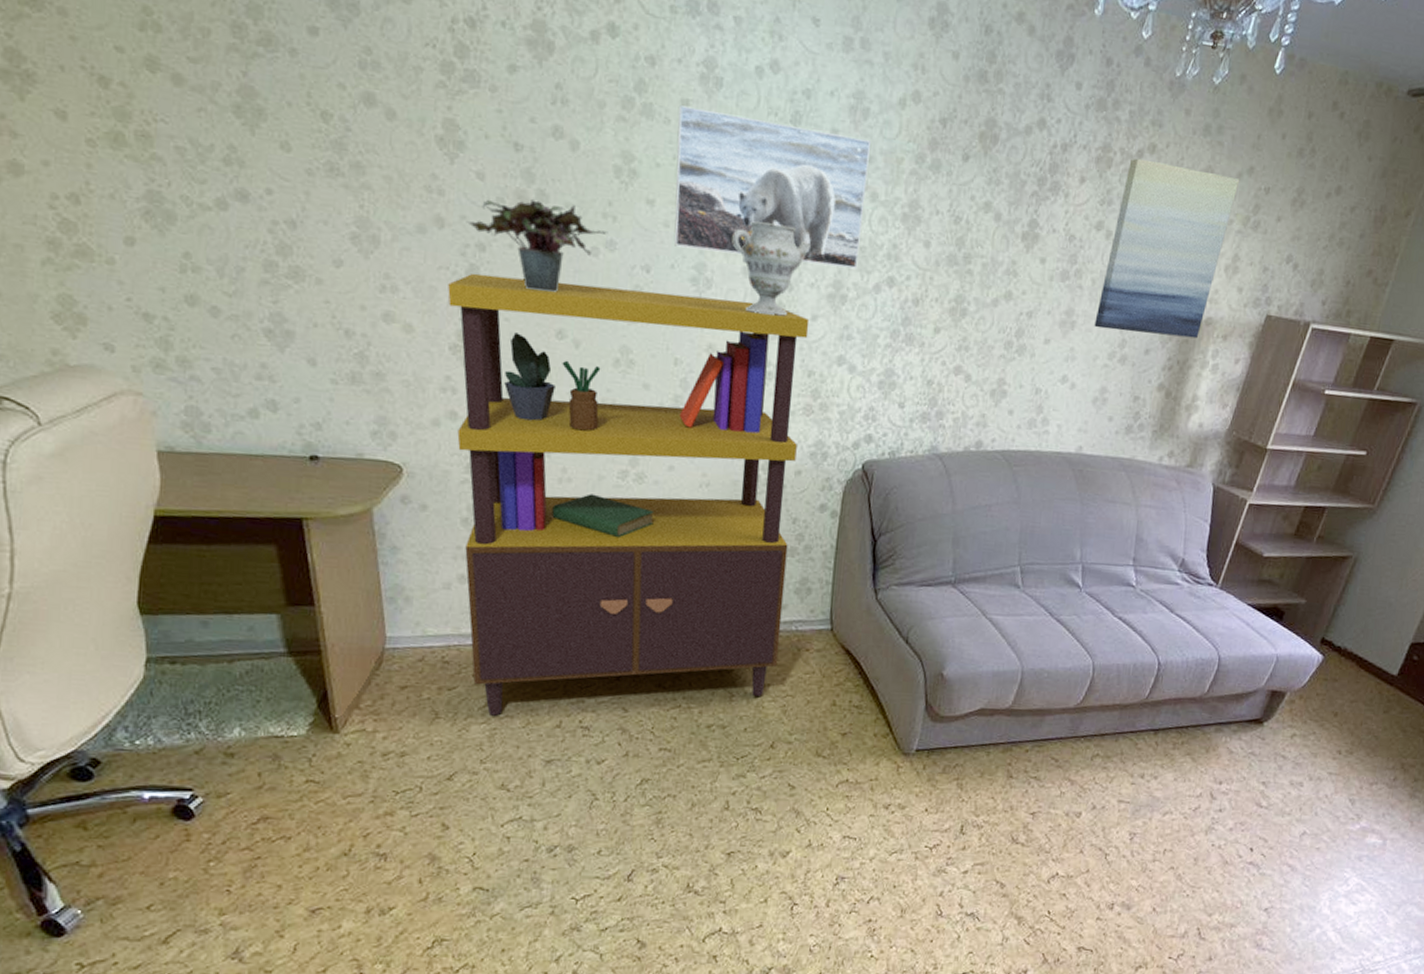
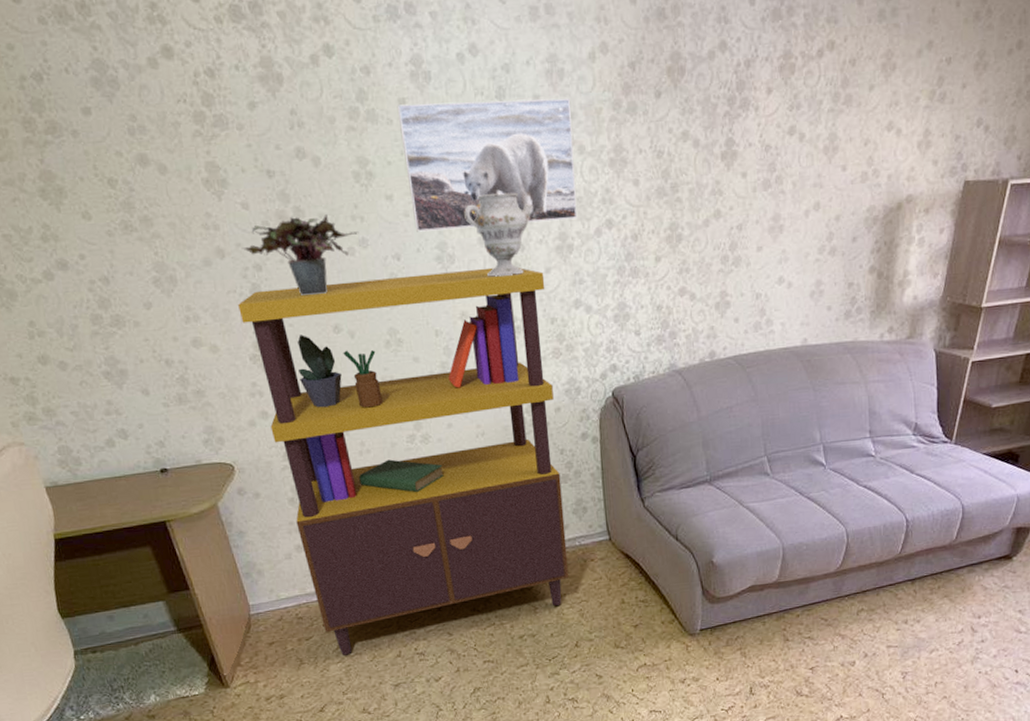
wall art: present [1094,158,1240,339] -> none [801,55,921,227]

